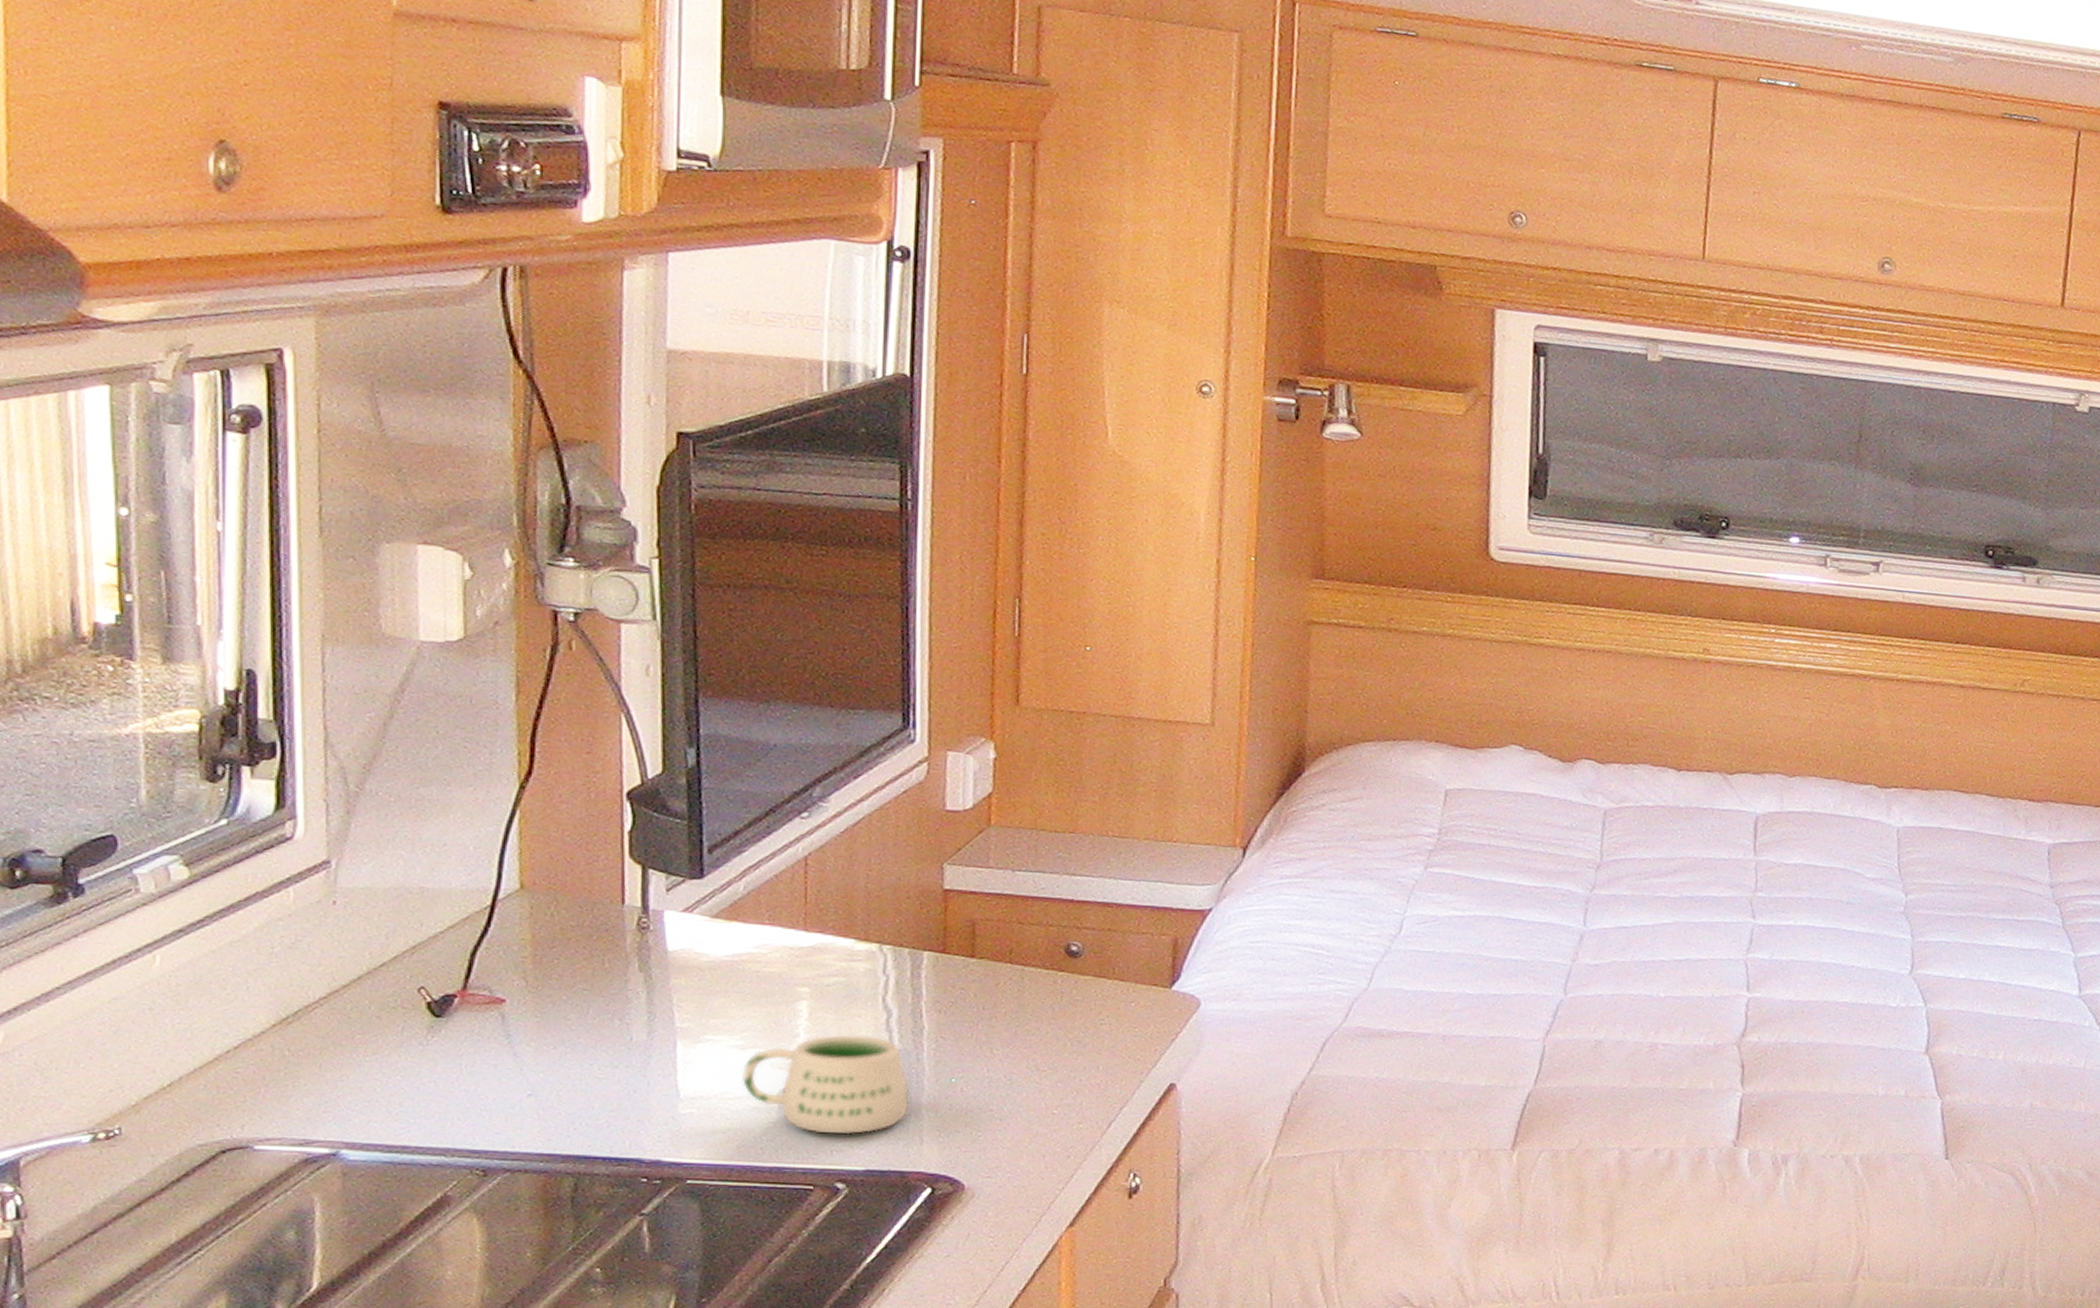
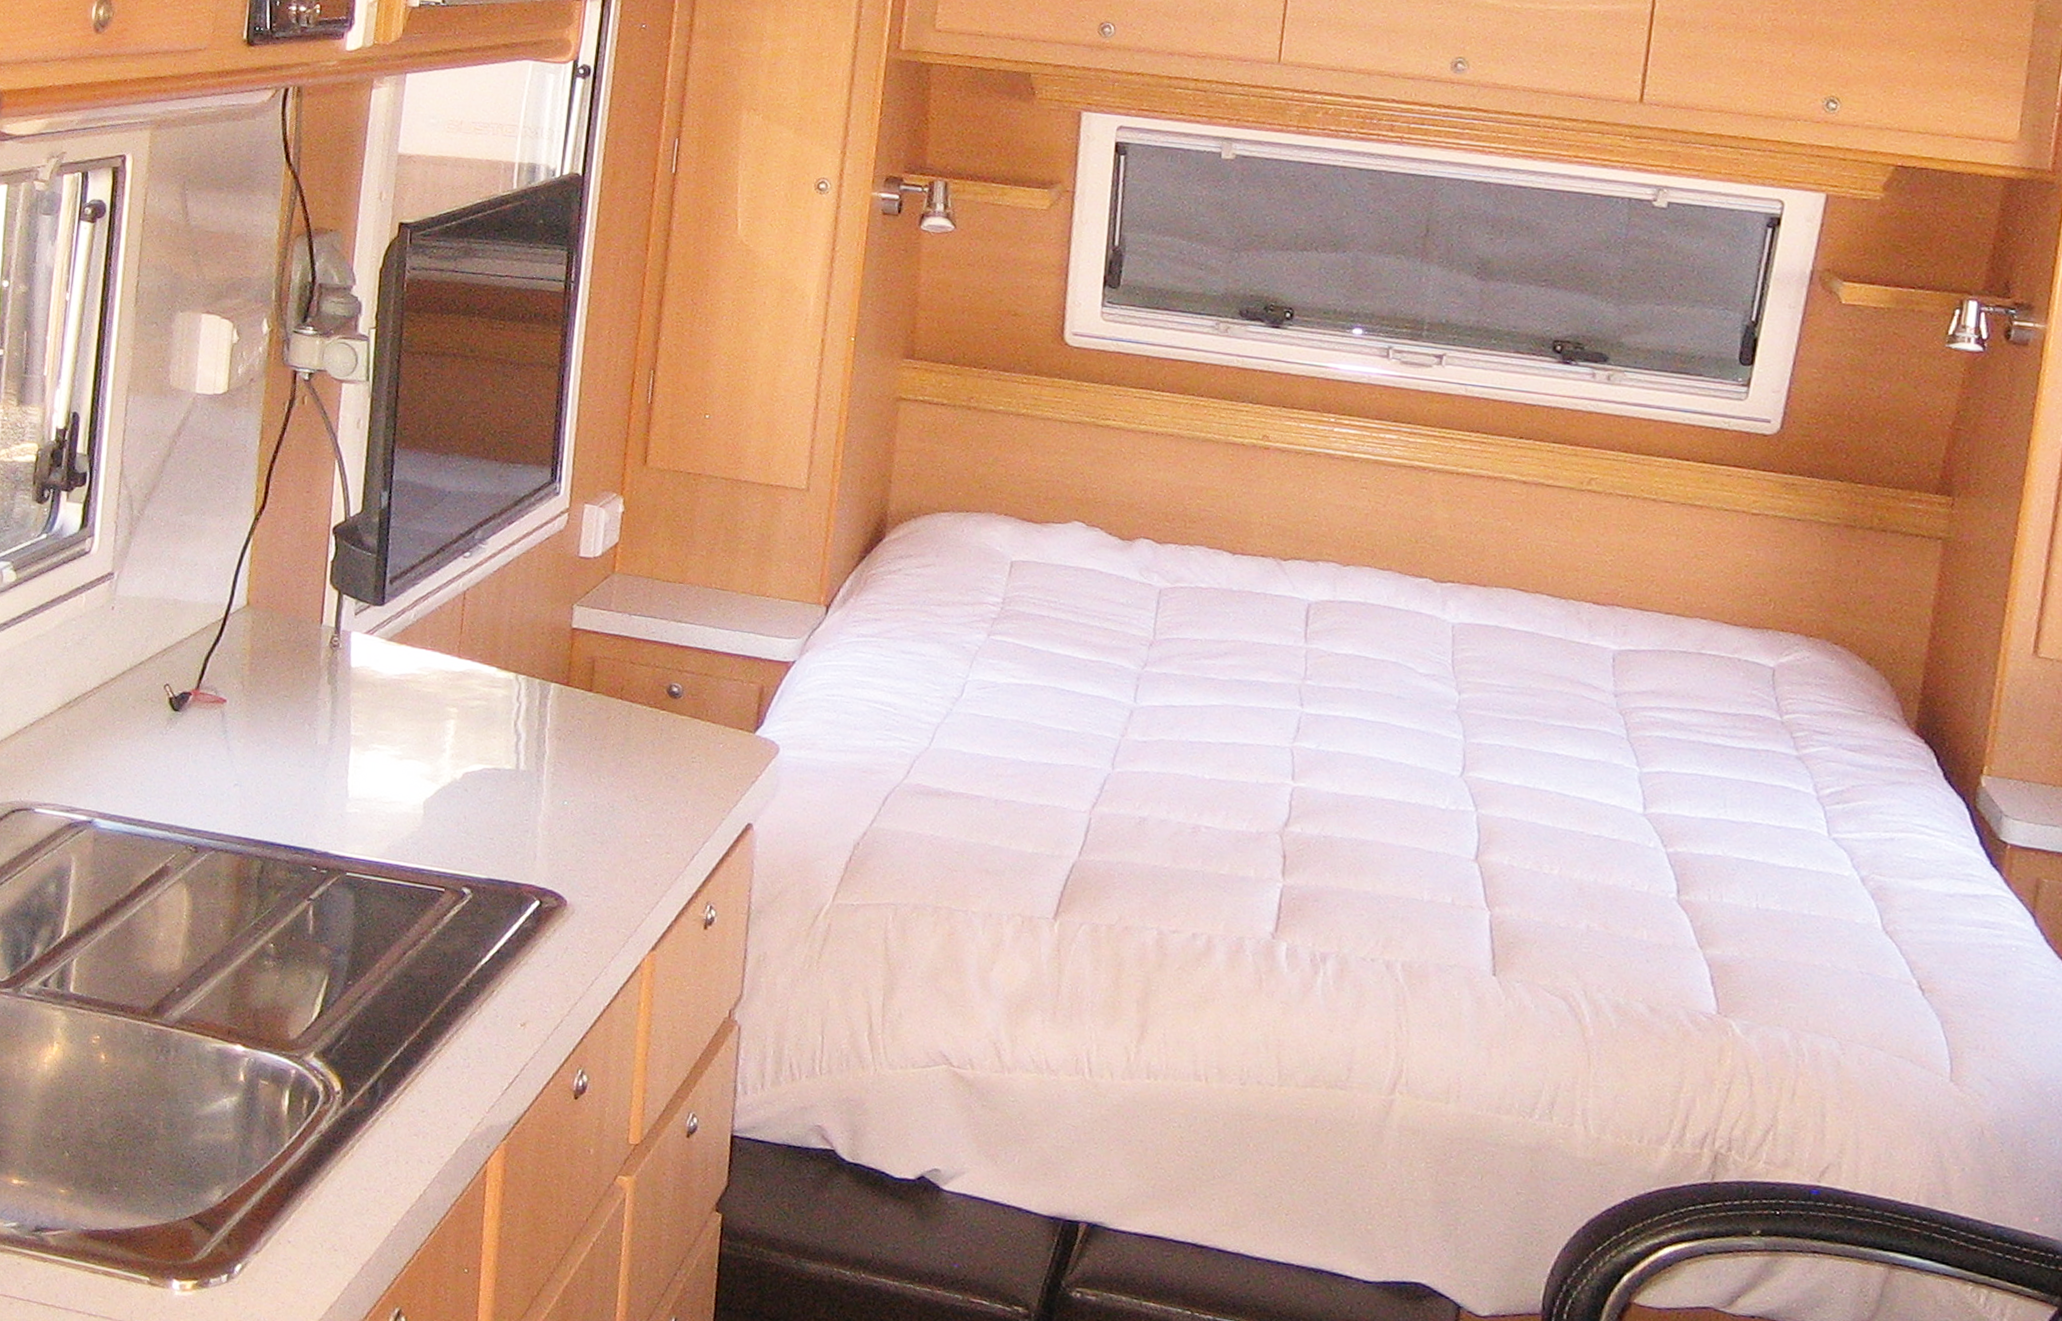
mug: present [743,1034,910,1135] -> none [397,752,530,845]

